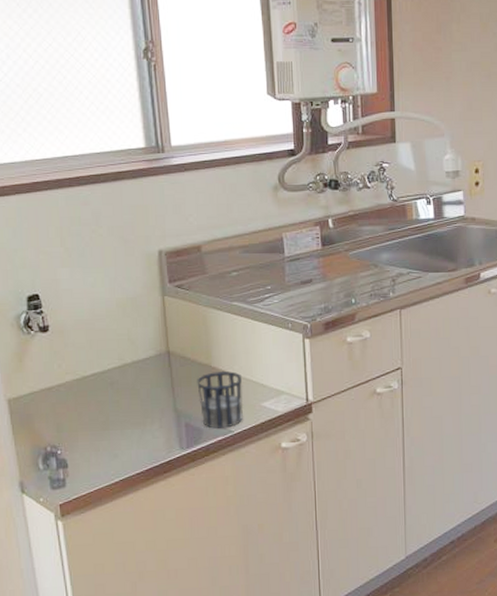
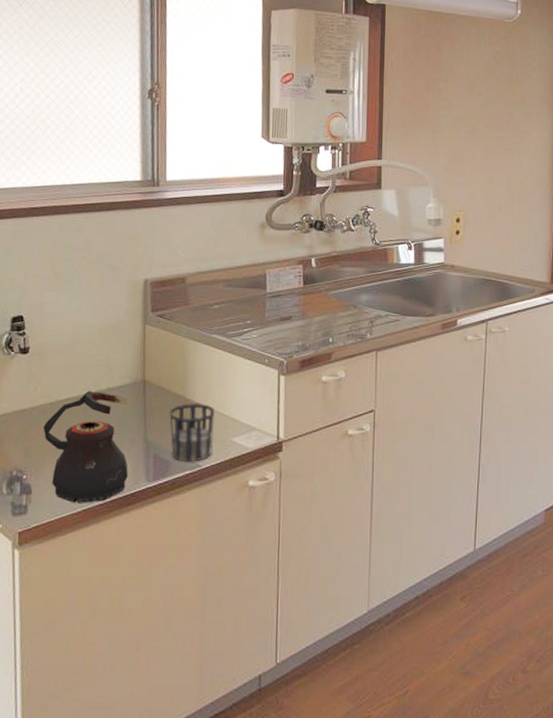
teapot: none [72,364,162,474] -> present [43,390,129,503]

